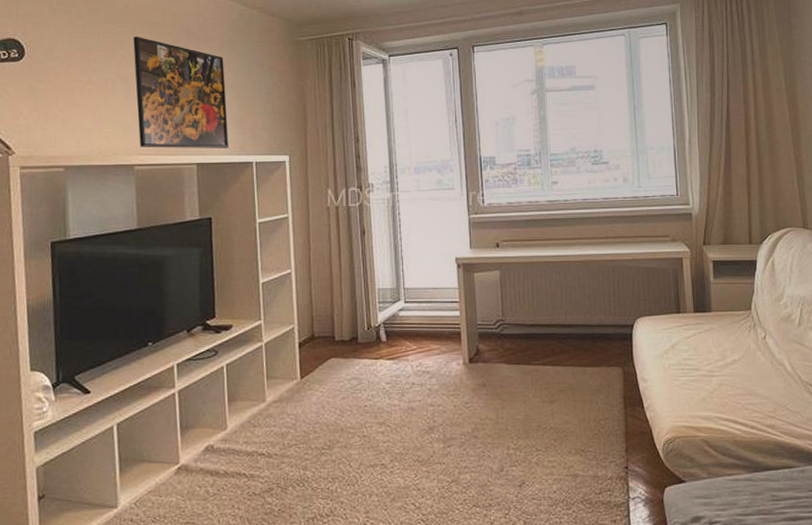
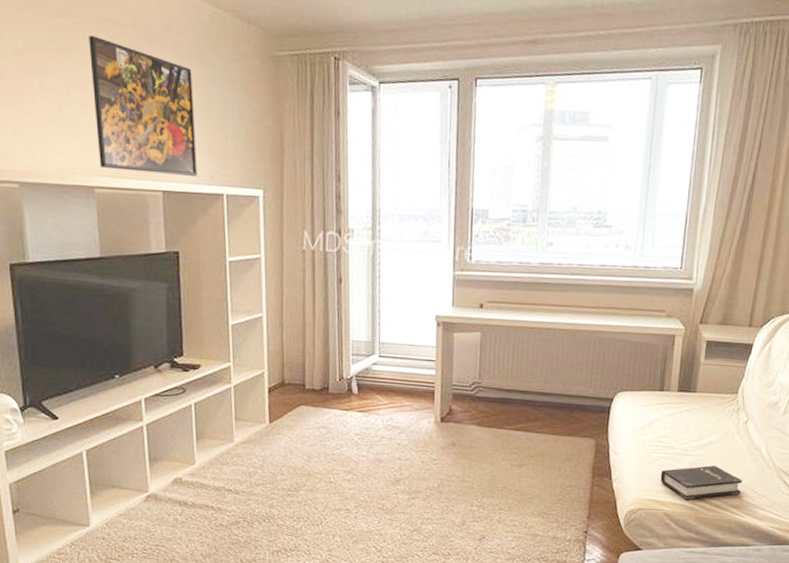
hardback book: none [691,384,774,424] -> present [660,465,742,501]

